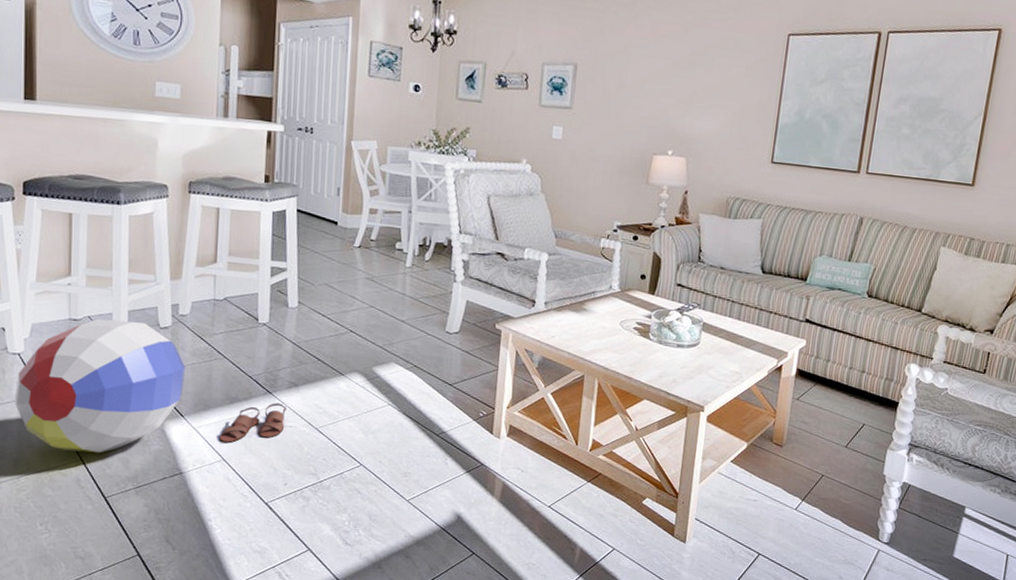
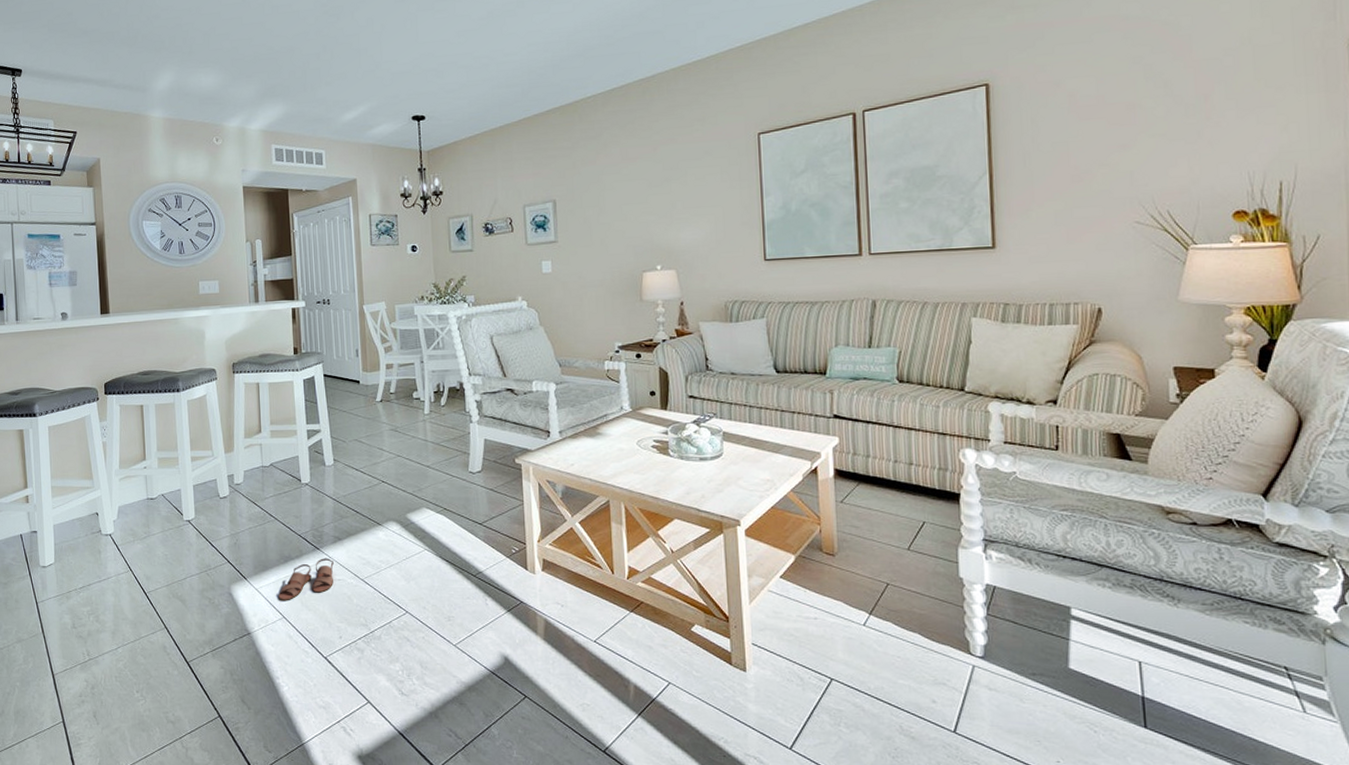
beachball: present [14,319,186,453] -> none [109,494,245,620]

